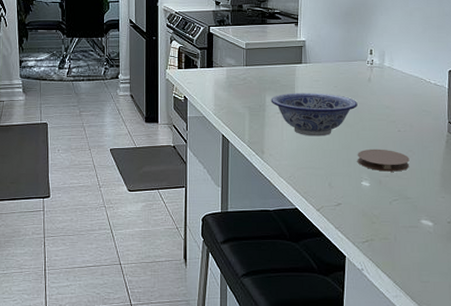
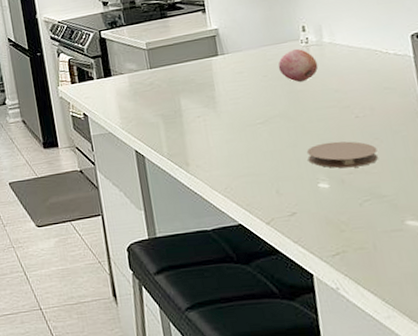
bowl: present [271,92,358,137] -> none [187,85,297,139]
fruit: none [347,67,377,95] -> present [278,48,319,82]

